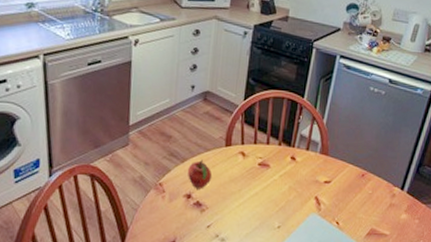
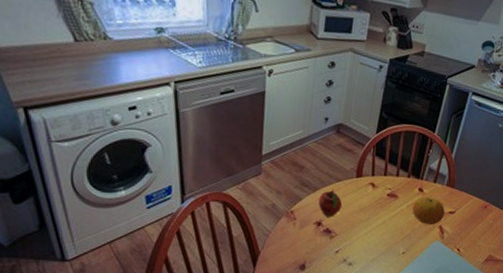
fruit: none [285,165,320,196] -> present [412,197,445,225]

